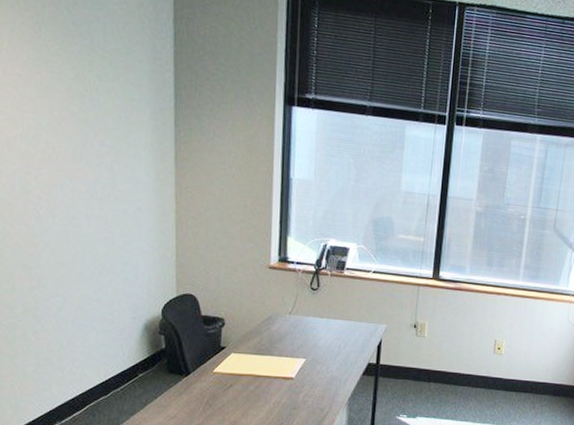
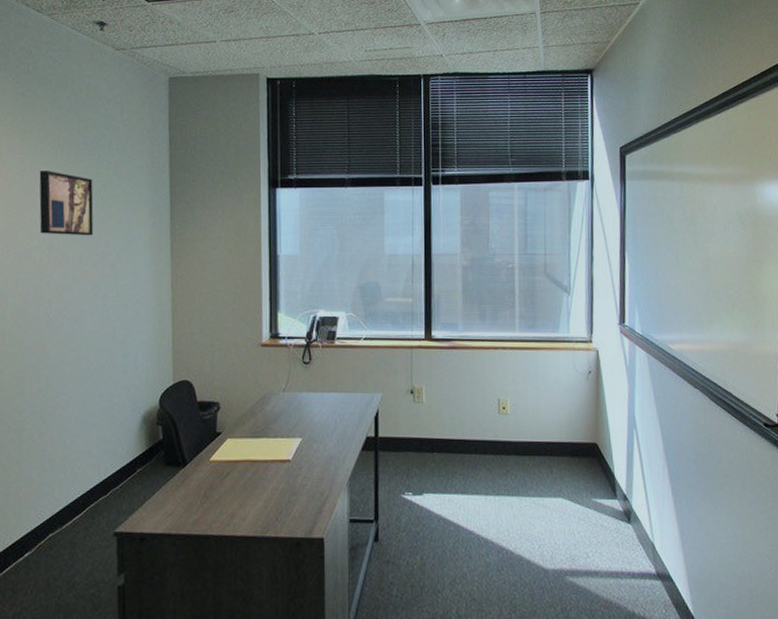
wall art: none [20,48,86,132] -> present [39,171,94,236]

